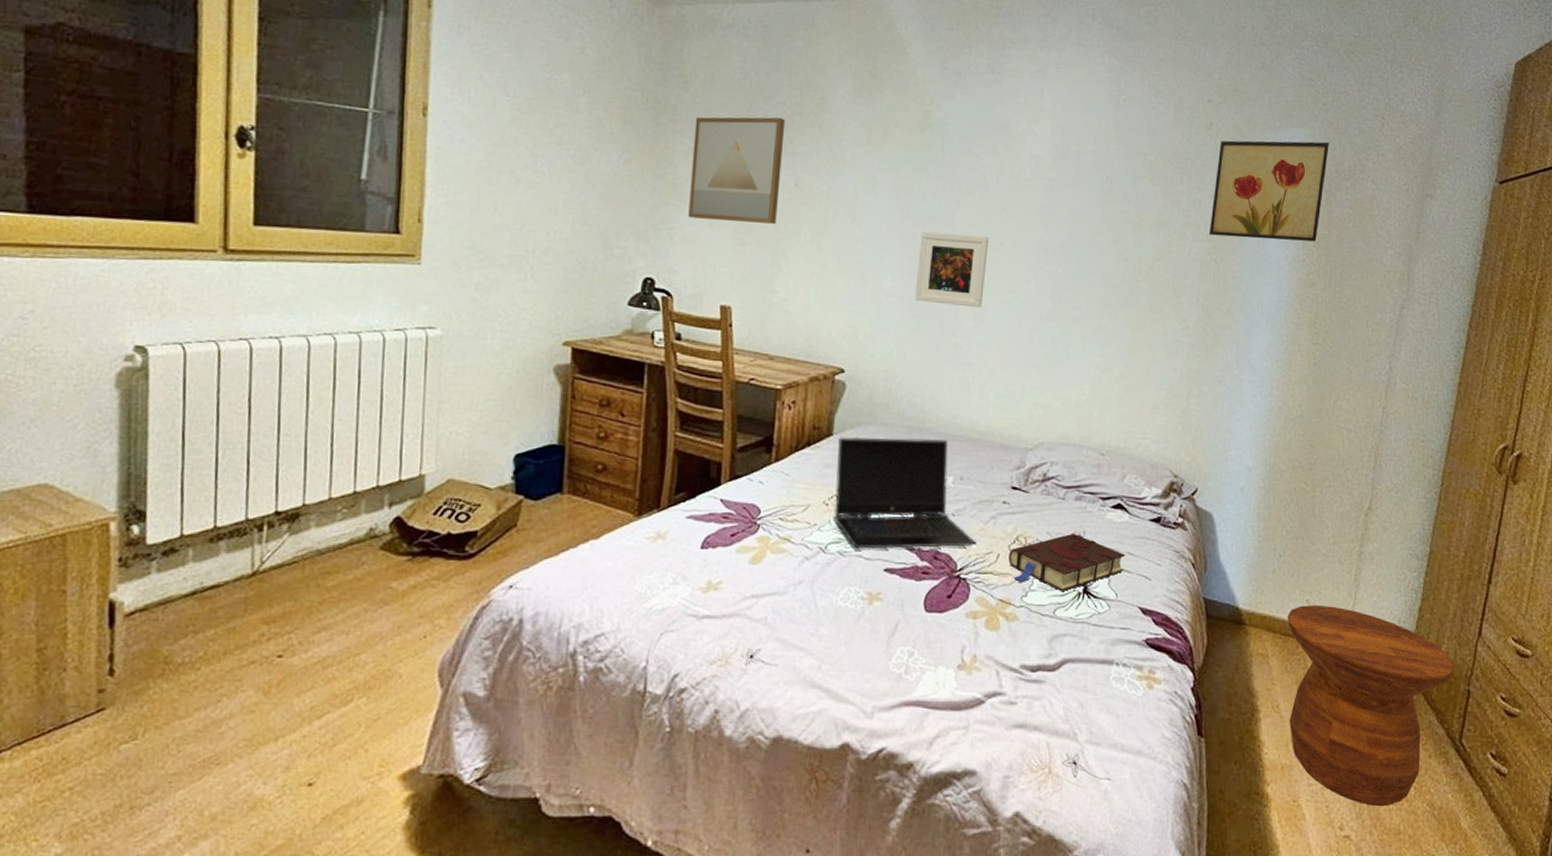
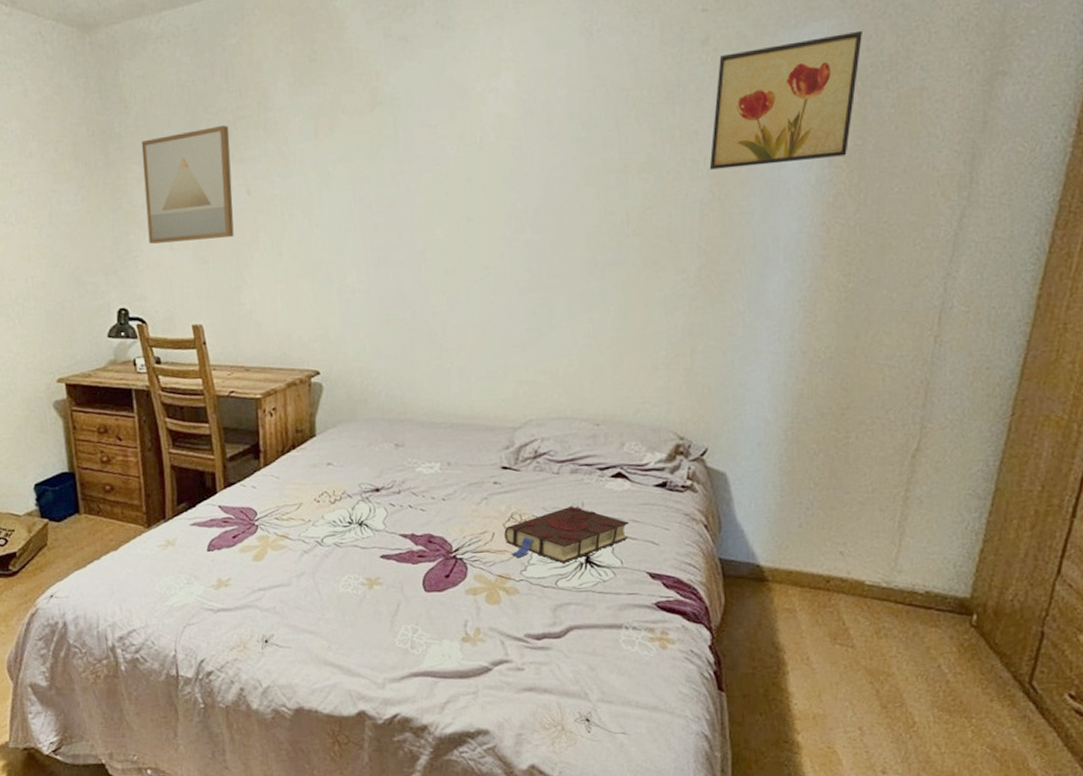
laptop computer: present [834,436,976,550] -> none [322,428,470,540]
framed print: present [914,232,989,308] -> none [381,214,455,293]
side table: present [1287,605,1454,807] -> none [817,555,1024,751]

